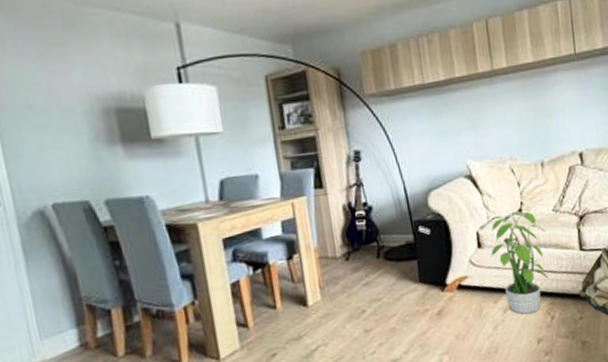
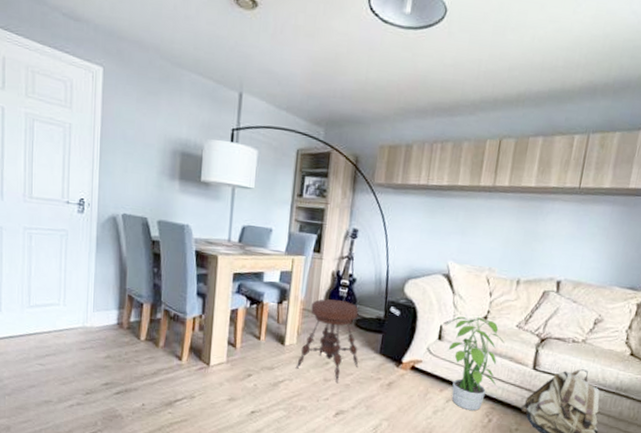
stool: none [327,234,400,331] -> present [295,299,359,384]

